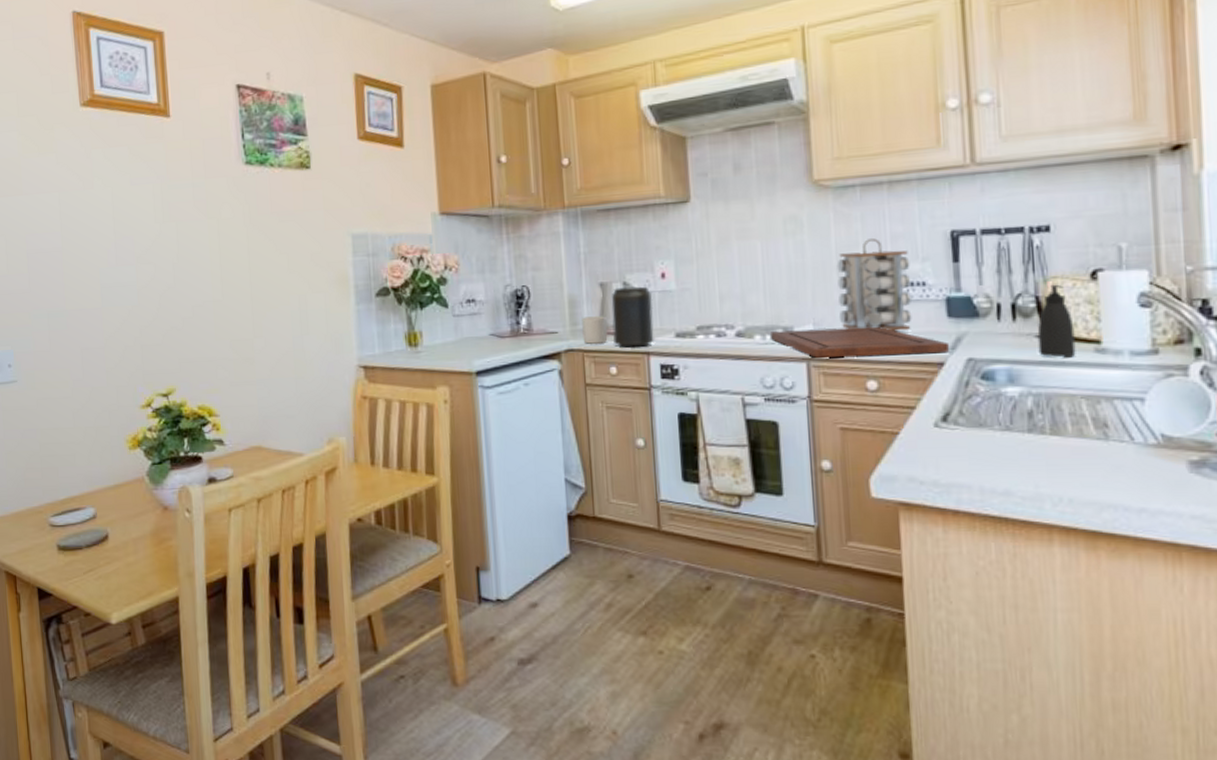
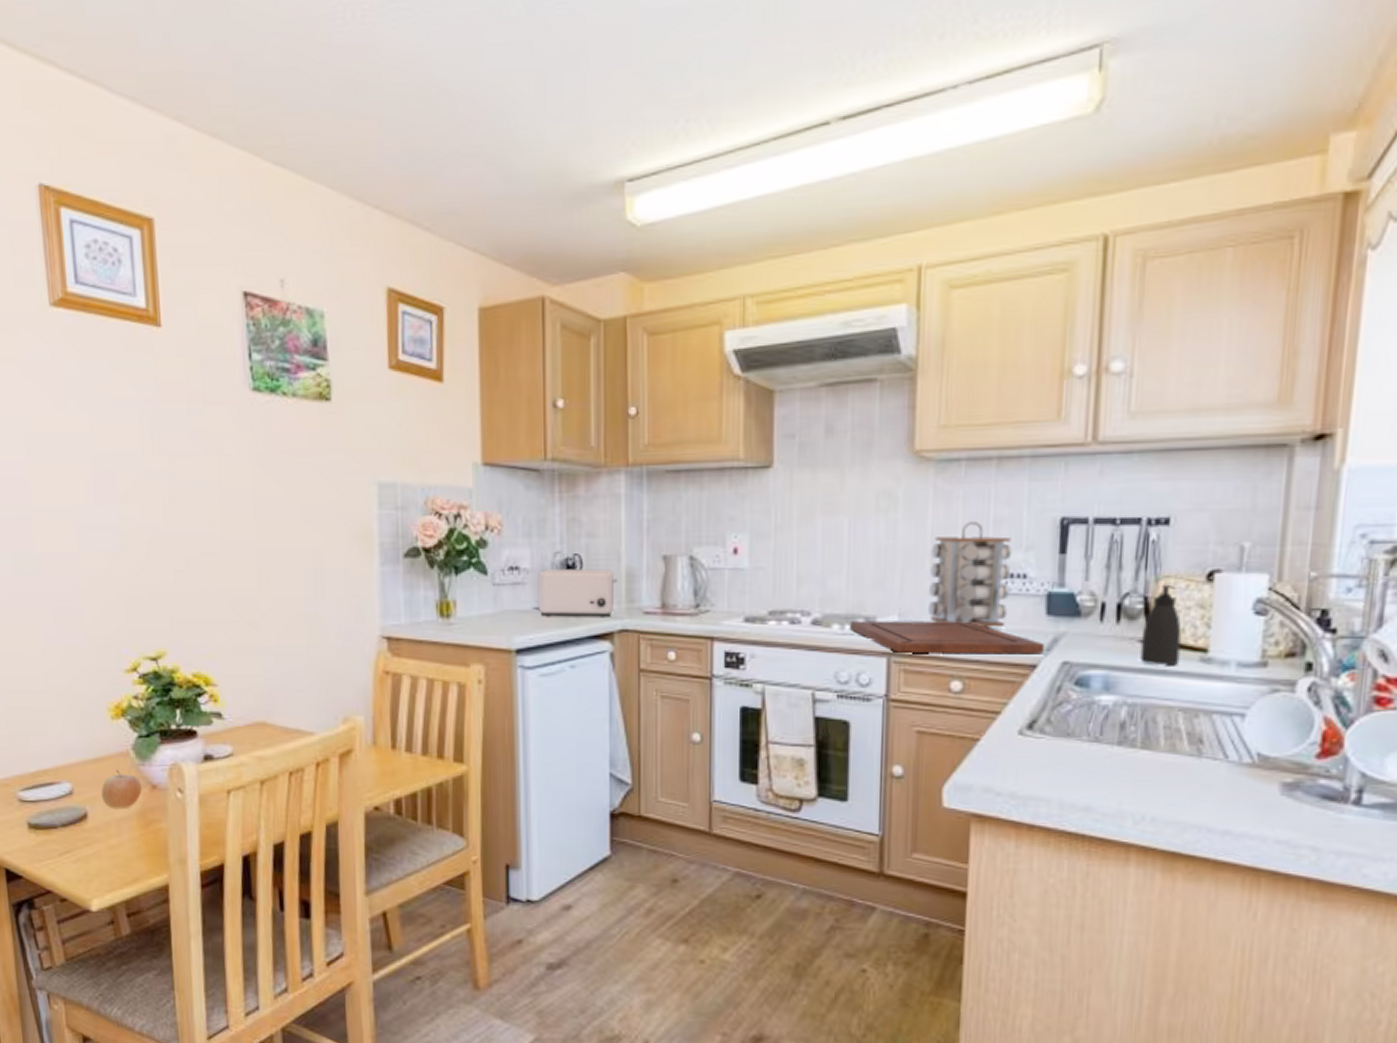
fruit: none [120,494,155,530] -> present [101,769,142,810]
toaster: none [492,297,562,342] -> present [538,569,618,618]
mug: present [582,316,608,344] -> none [640,593,668,624]
soda can: present [611,286,654,348] -> none [673,562,722,631]

